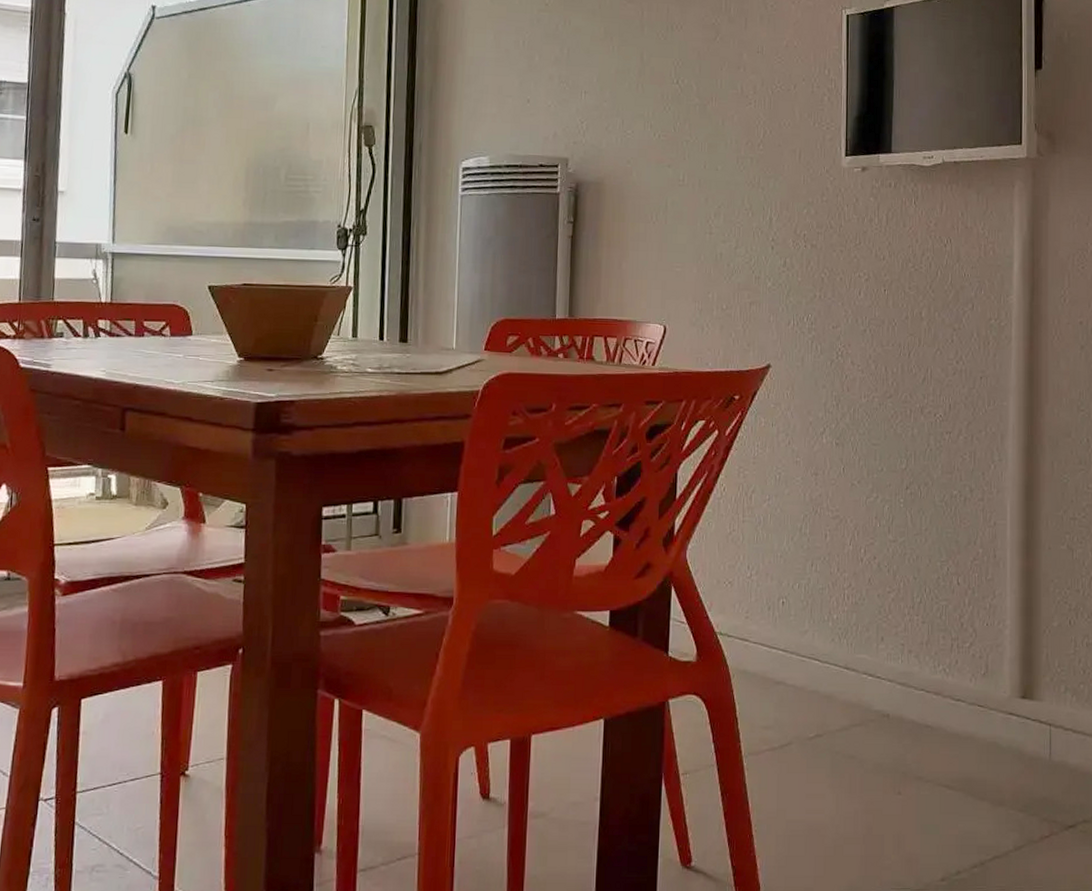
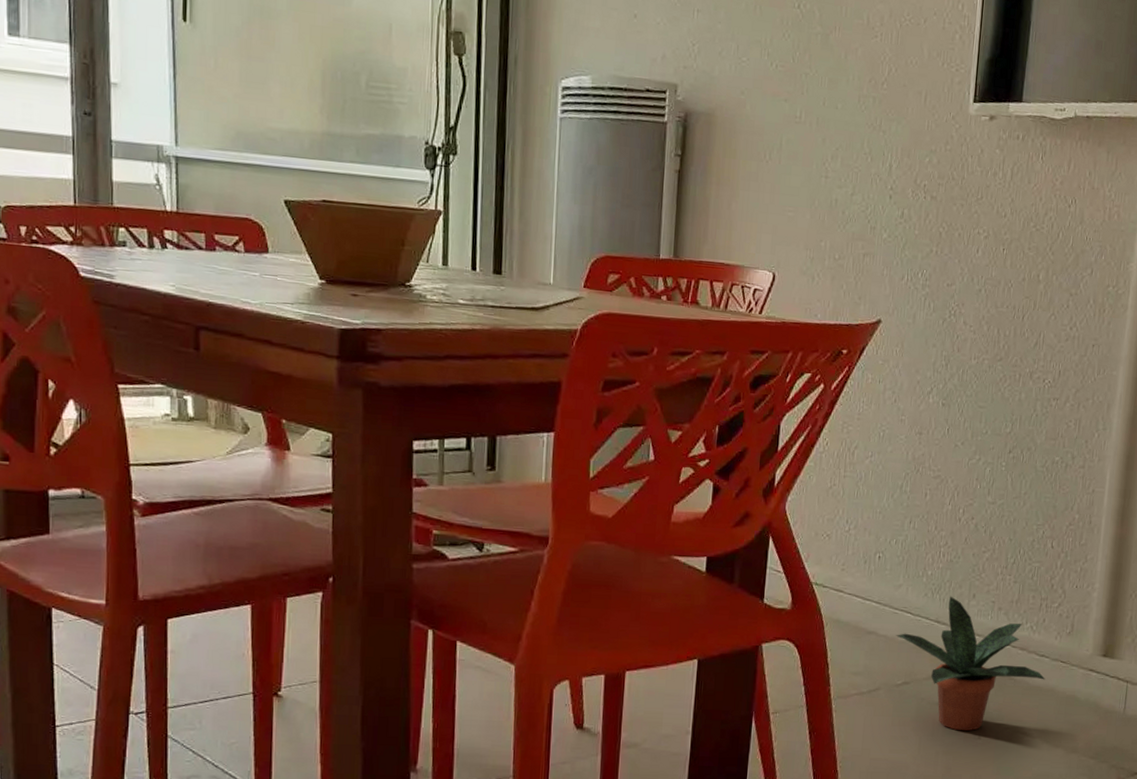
potted plant: none [804,640,964,786] -> present [895,596,1046,731]

